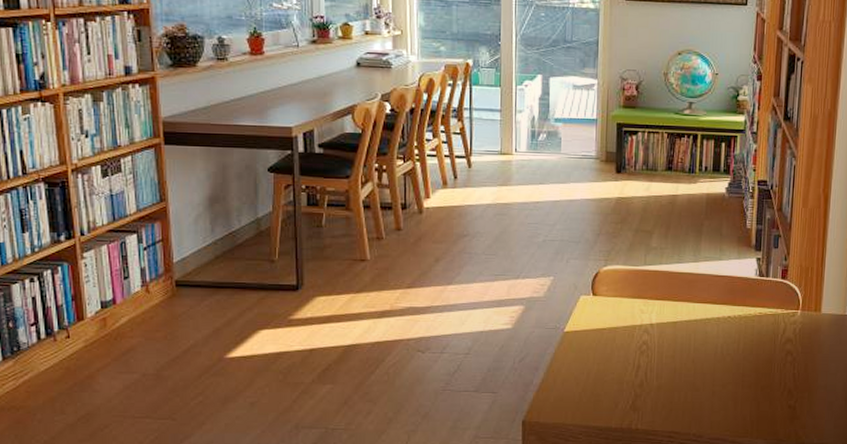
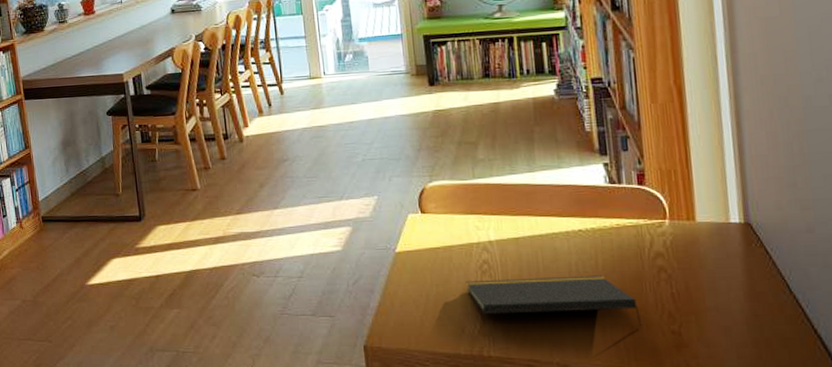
notepad: none [625,357,767,401] -> present [466,275,643,326]

